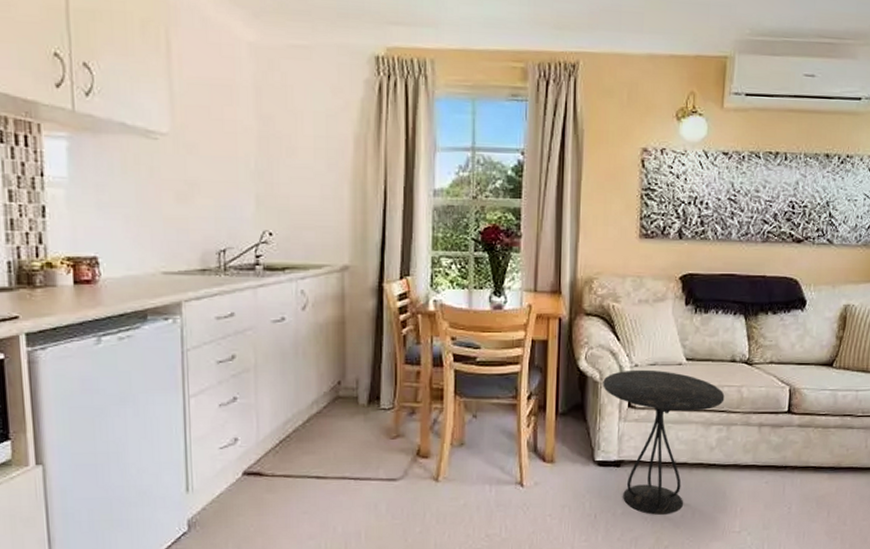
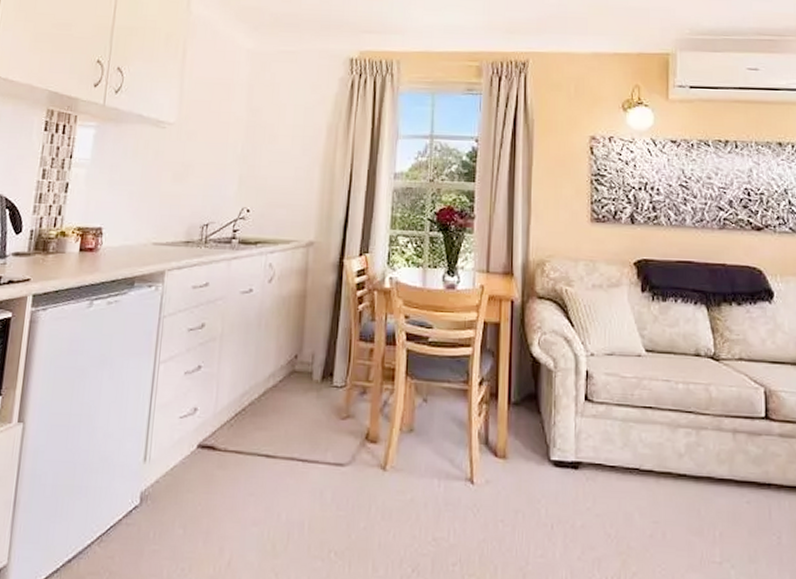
side table: present [603,369,725,516] -> none [557,359,691,534]

